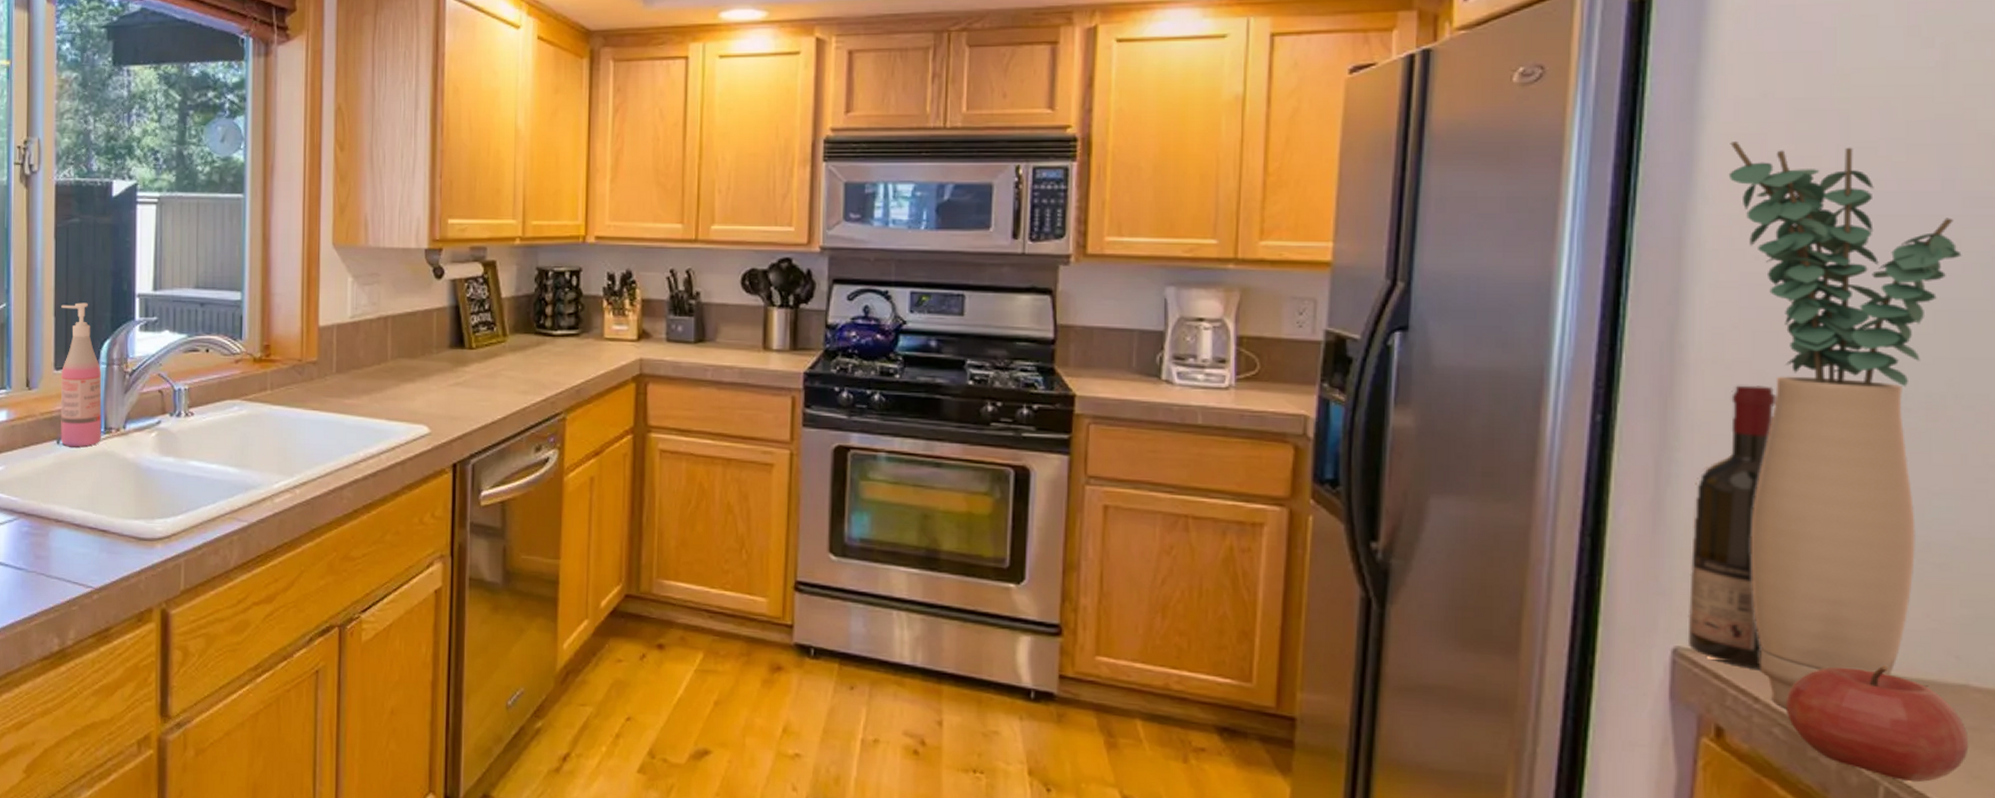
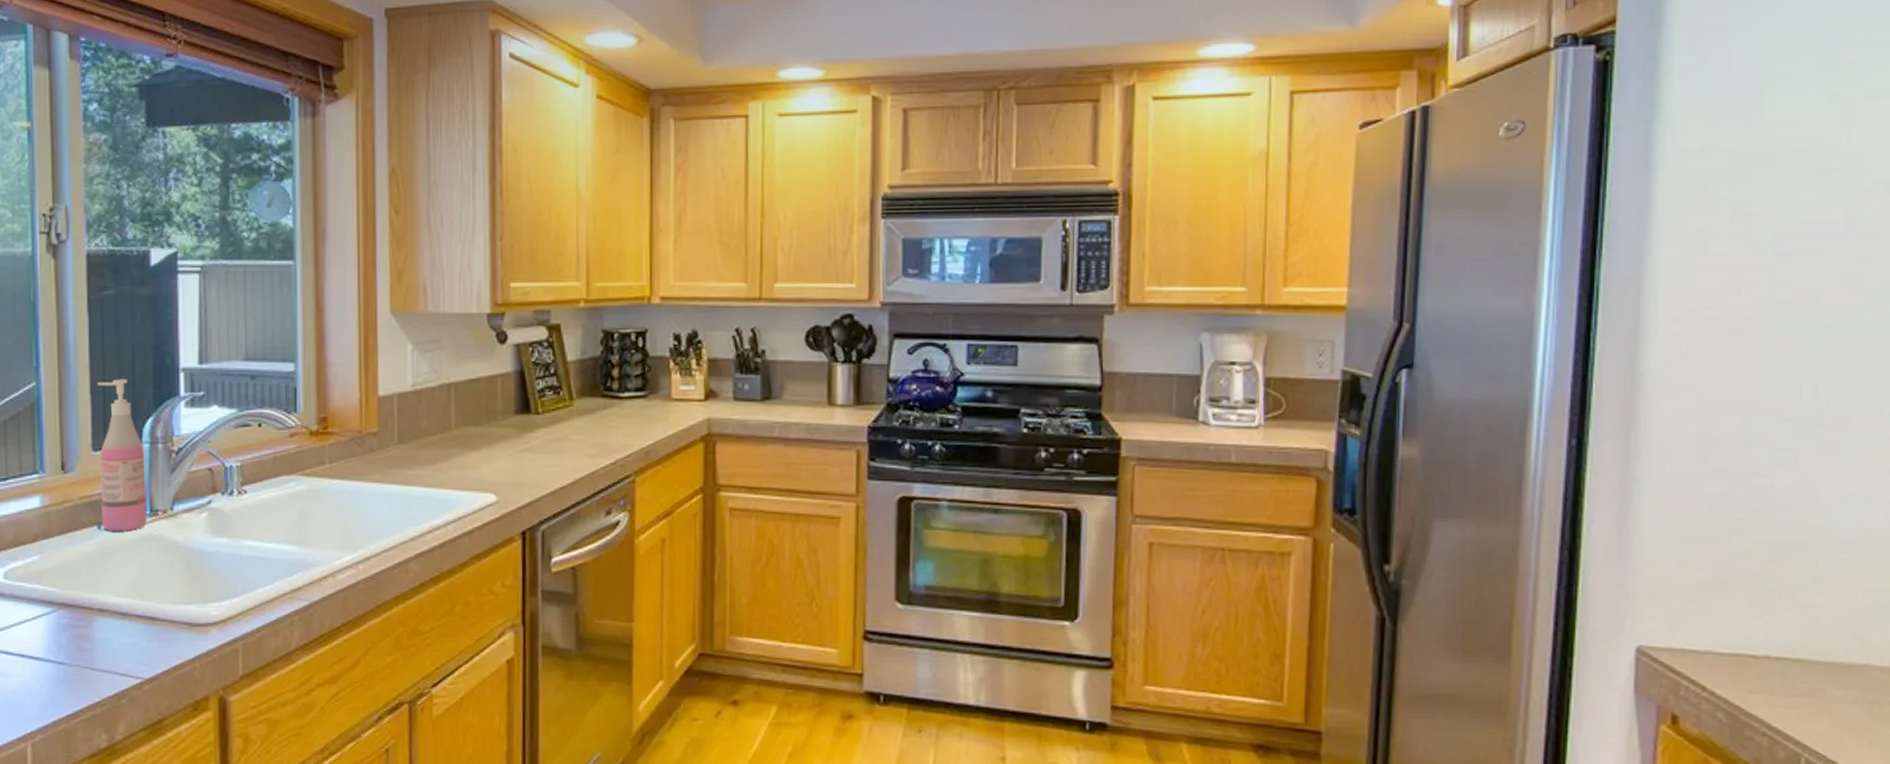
wine bottle: present [1687,385,1776,669] -> none [1648,408,1717,661]
vase: present [1728,142,1962,708] -> none [1677,189,1862,694]
fruit: present [1785,665,1969,783] -> none [1727,651,1870,753]

